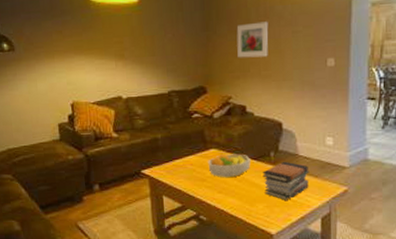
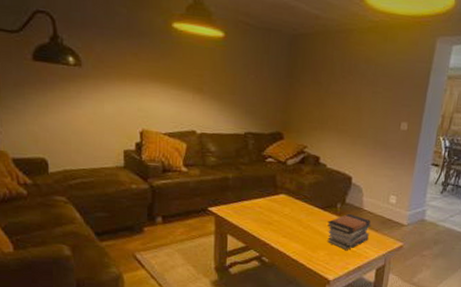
fruit bowl: present [208,153,251,178] -> none [276,199,318,224]
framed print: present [236,21,269,58] -> none [318,77,351,112]

